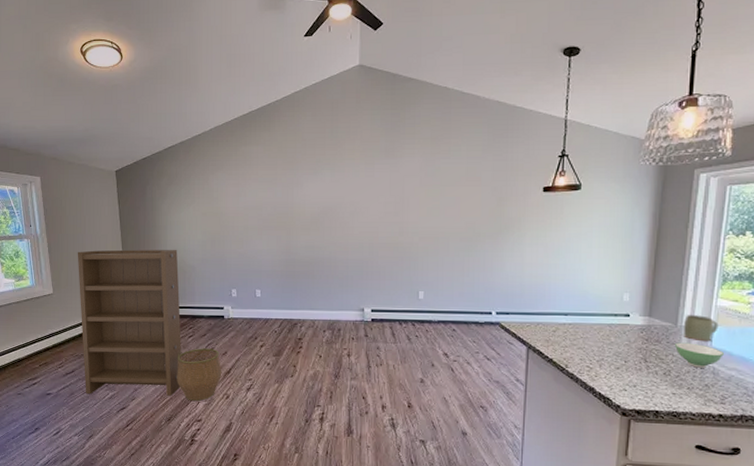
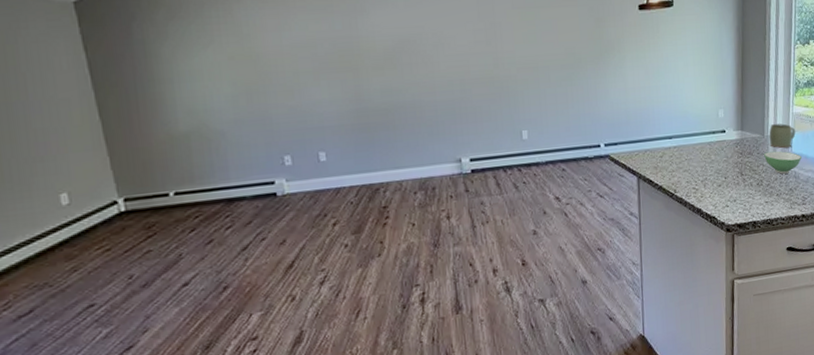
bookshelf: present [77,249,181,396] -> none [16,111,221,340]
basket: present [176,348,222,401] -> none [210,238,282,315]

